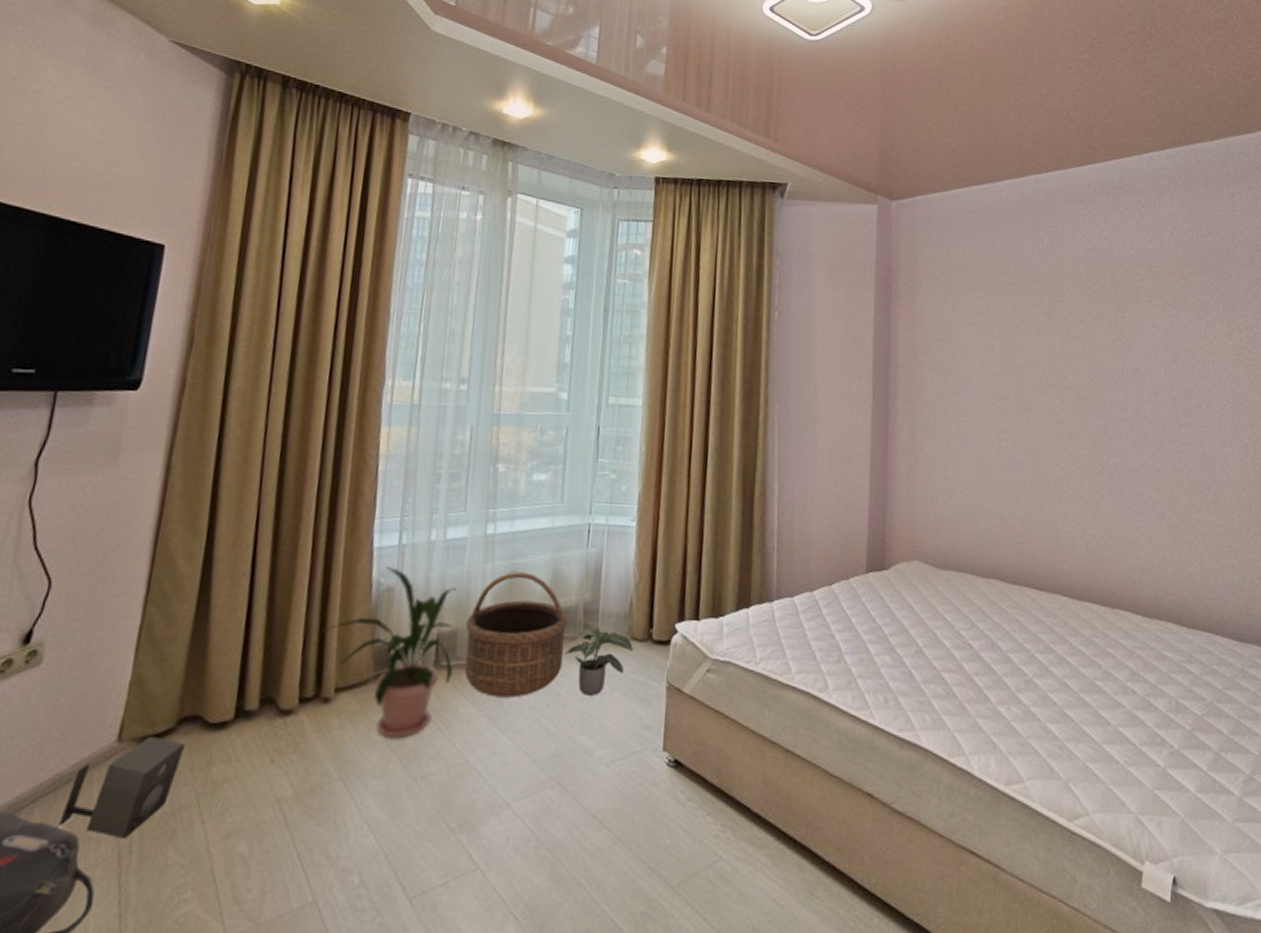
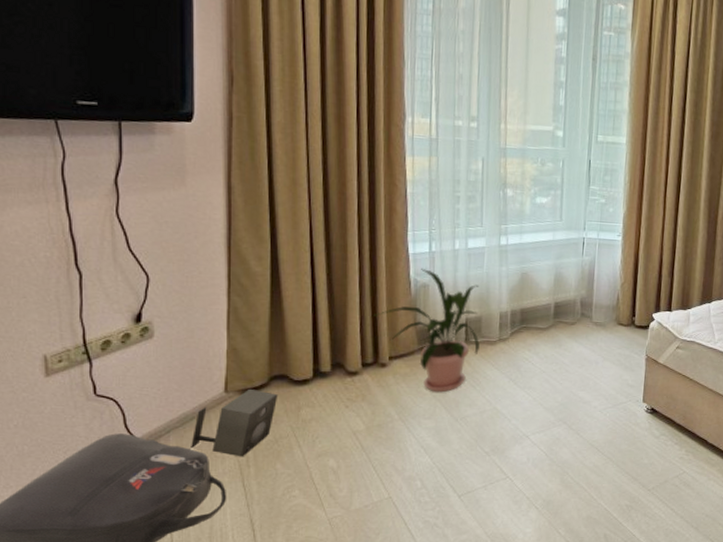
basket: present [464,572,568,698] -> none [488,274,568,365]
potted plant: present [565,626,633,696] -> none [567,314,620,364]

